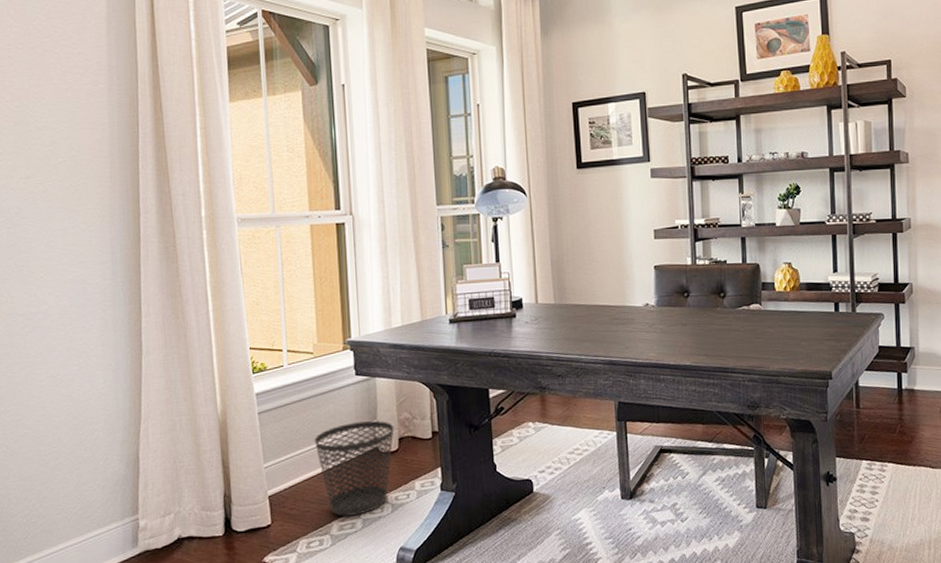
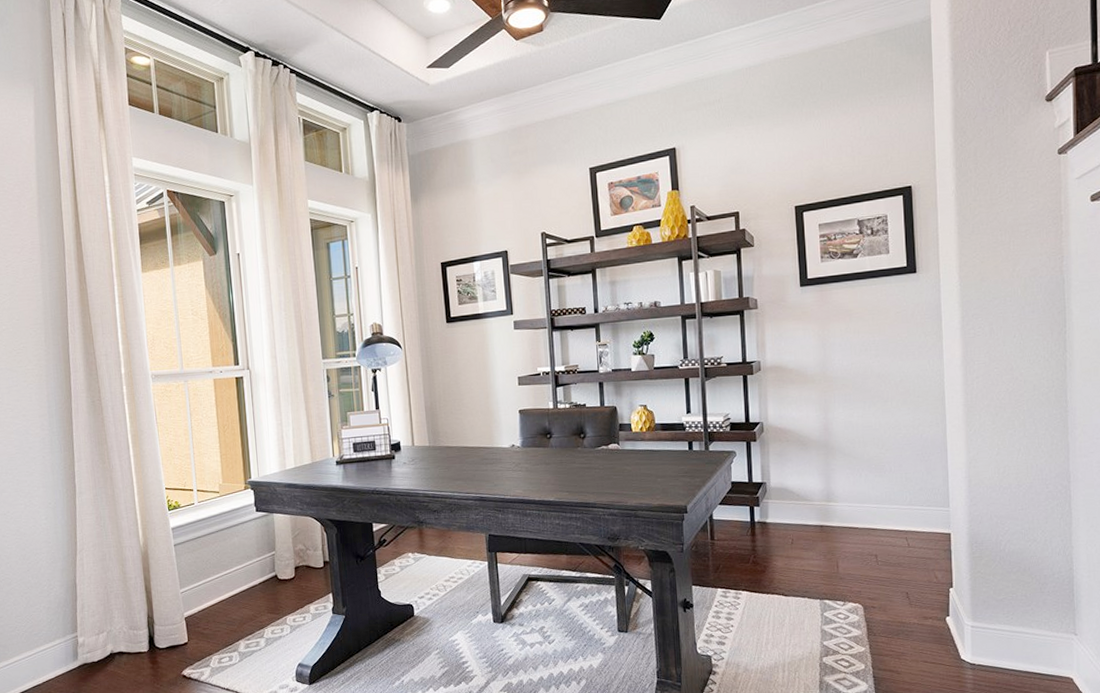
wastebasket: present [314,420,394,516] -> none [222,551,291,636]

